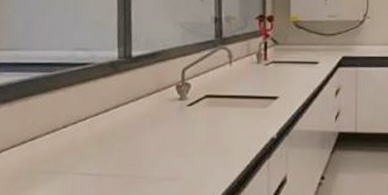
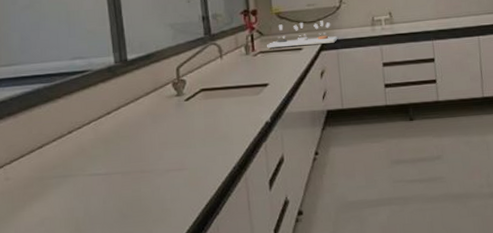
laboratory equipment: none [281,34,358,60] -> present [267,20,338,49]

